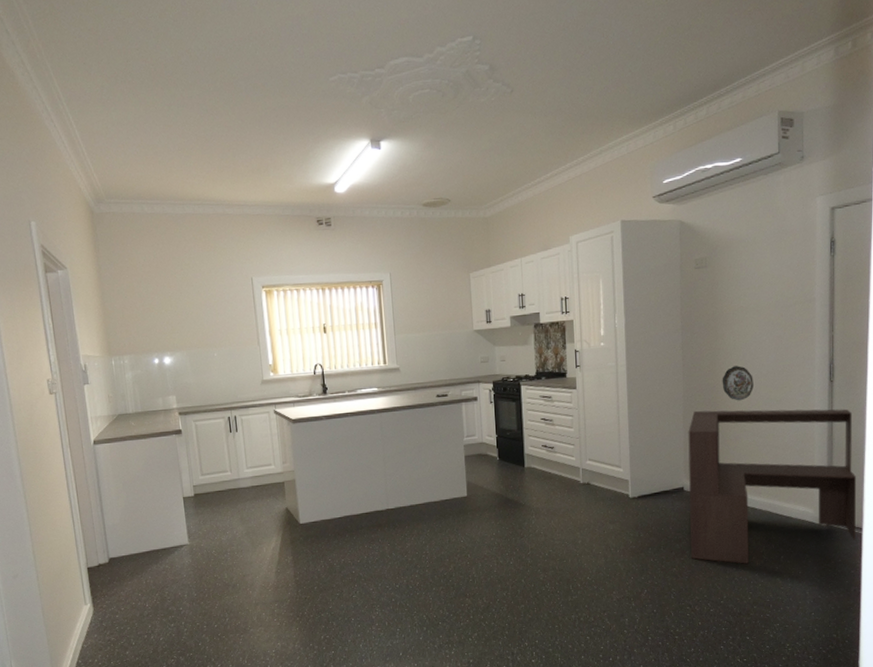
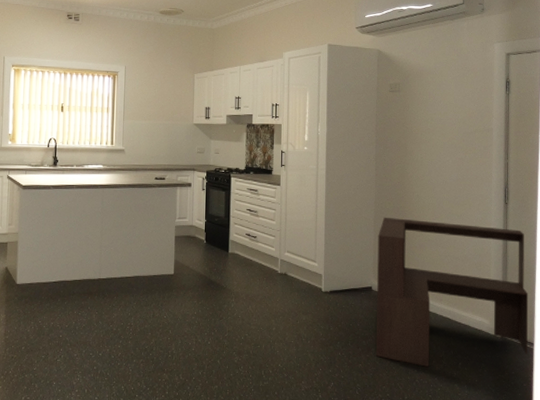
decorative plate: present [722,366,754,401] -> none [409,180,437,212]

